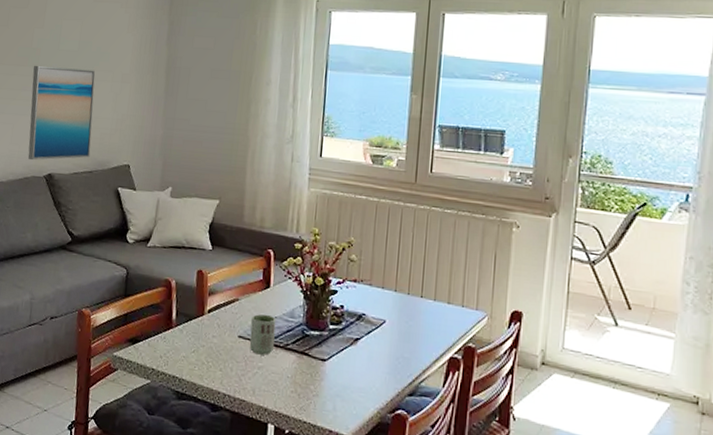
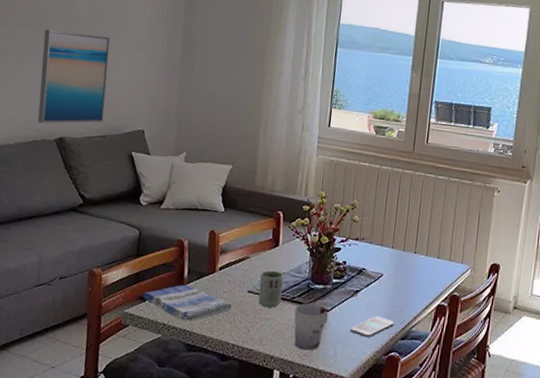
dish towel: none [131,327,223,367] -> present [142,285,233,321]
cup: none [288,351,325,404] -> present [294,303,328,351]
smartphone: none [350,367,400,392] -> present [349,316,394,338]

